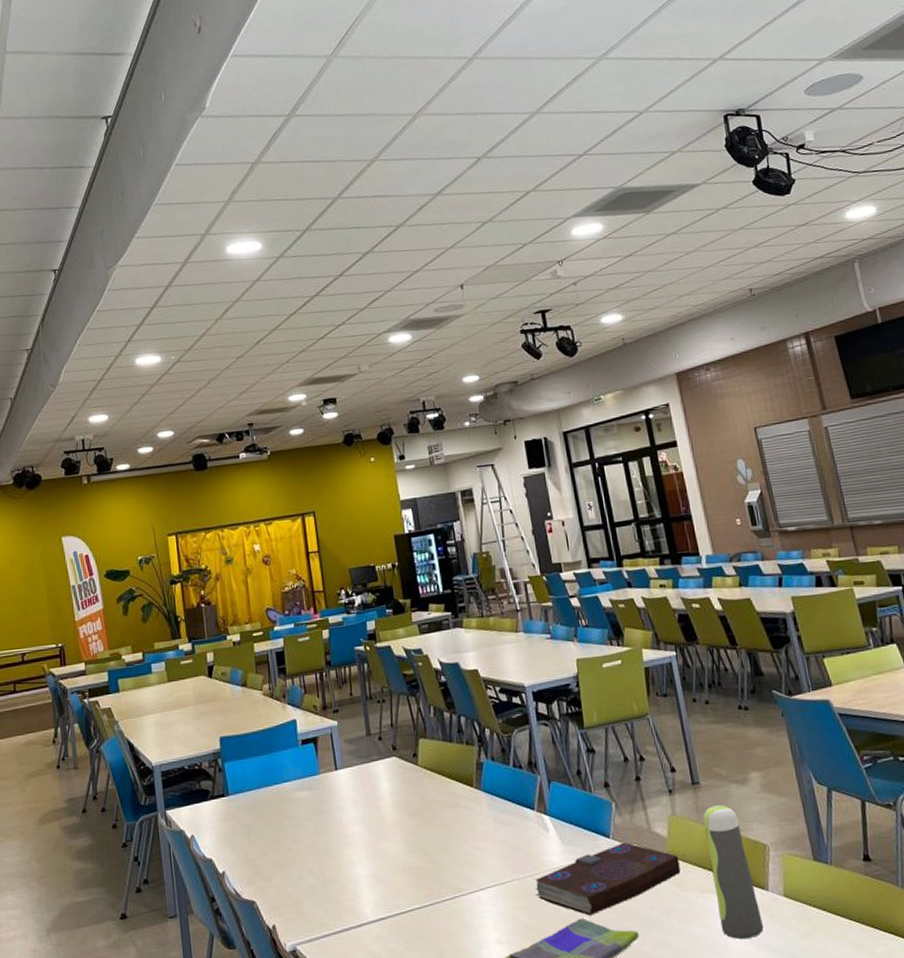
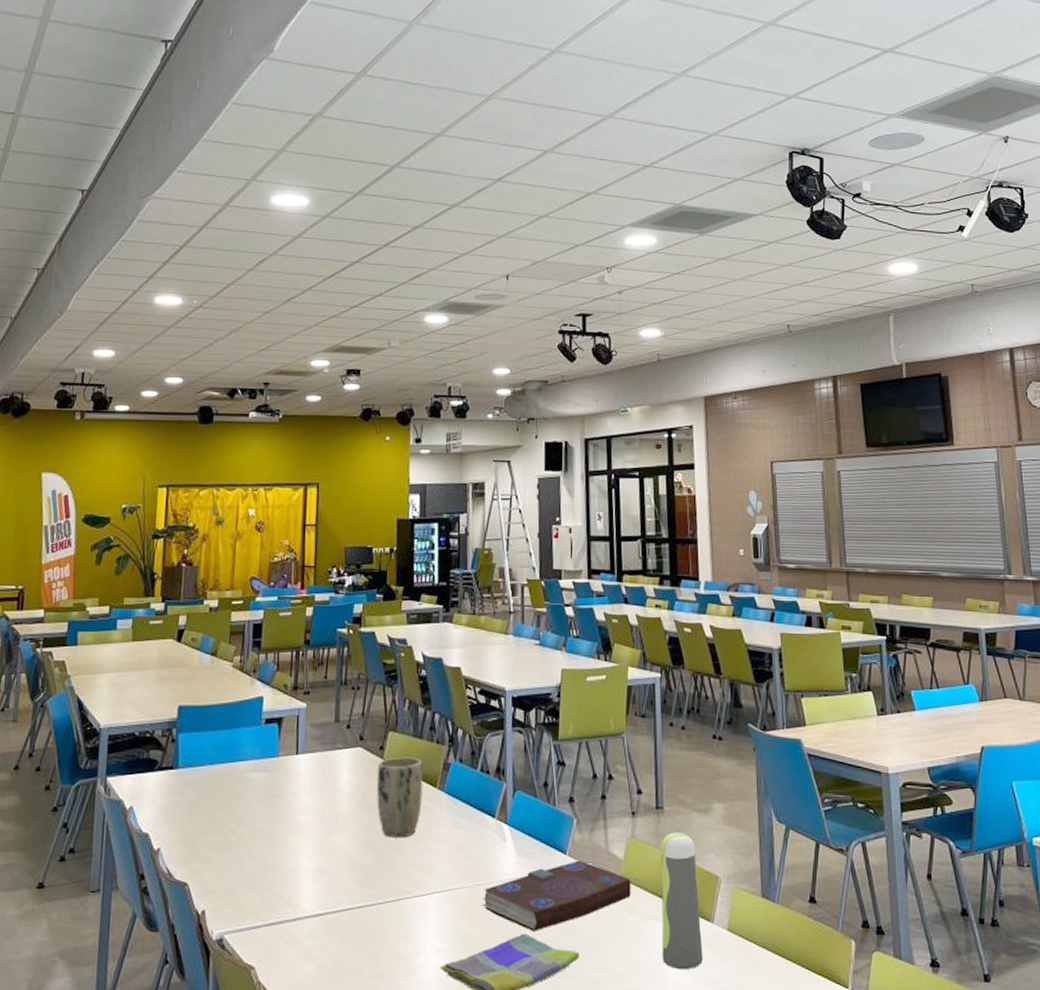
plant pot: none [413,760,462,840] -> present [376,757,423,838]

